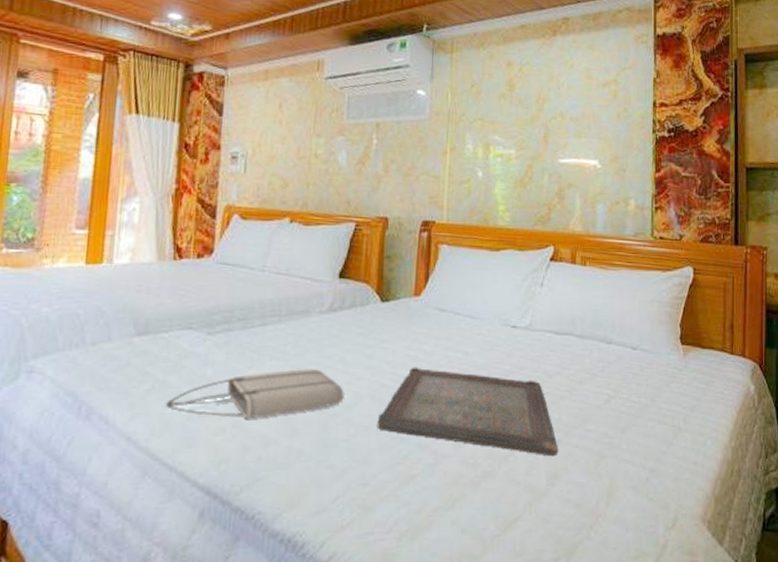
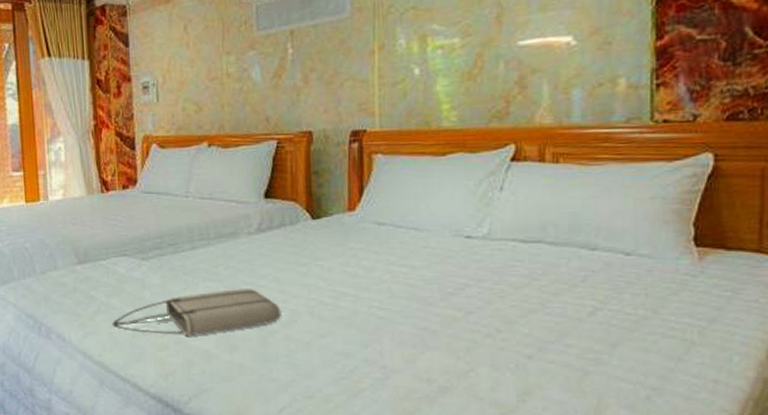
serving tray: present [377,367,559,457] -> none [318,283,531,373]

